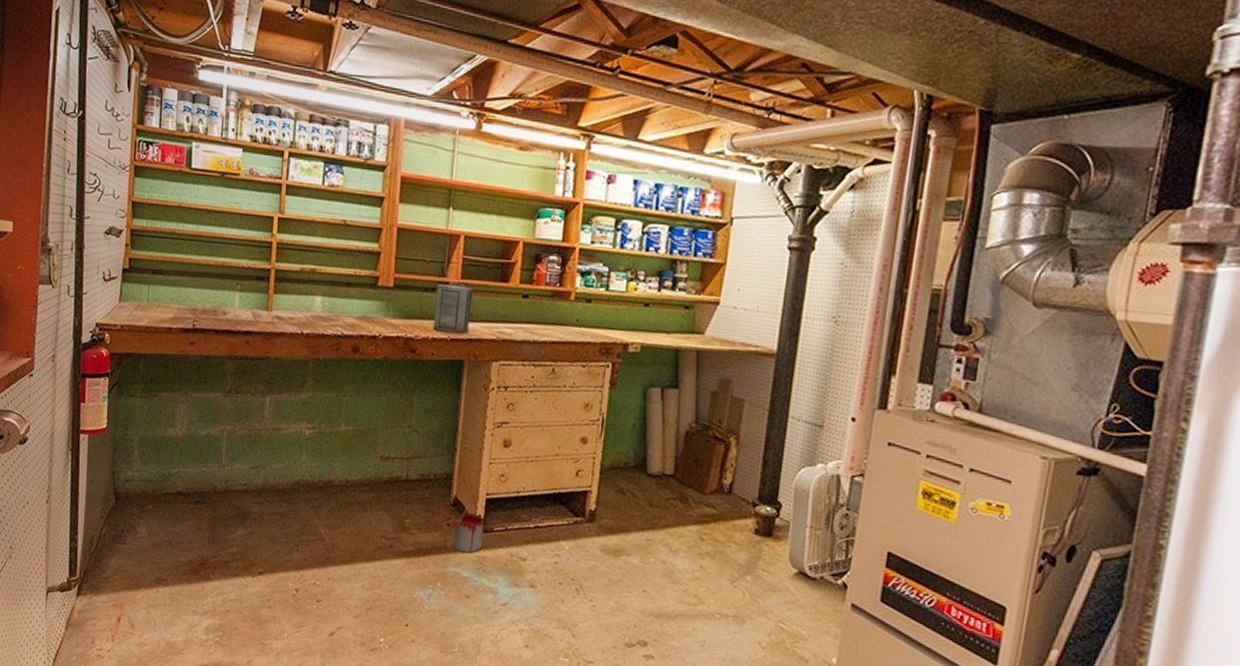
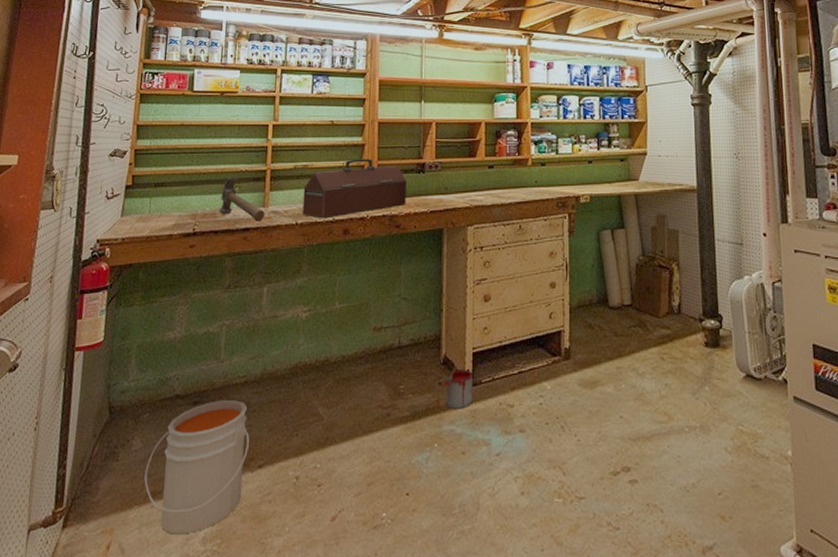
bucket: none [150,503,250,622] -> present [144,400,249,535]
hammer: none [220,273,268,326] -> present [219,178,265,221]
toolbox: none [308,268,426,332] -> present [302,159,406,219]
paint can: present [432,283,474,334] -> none [412,164,448,207]

